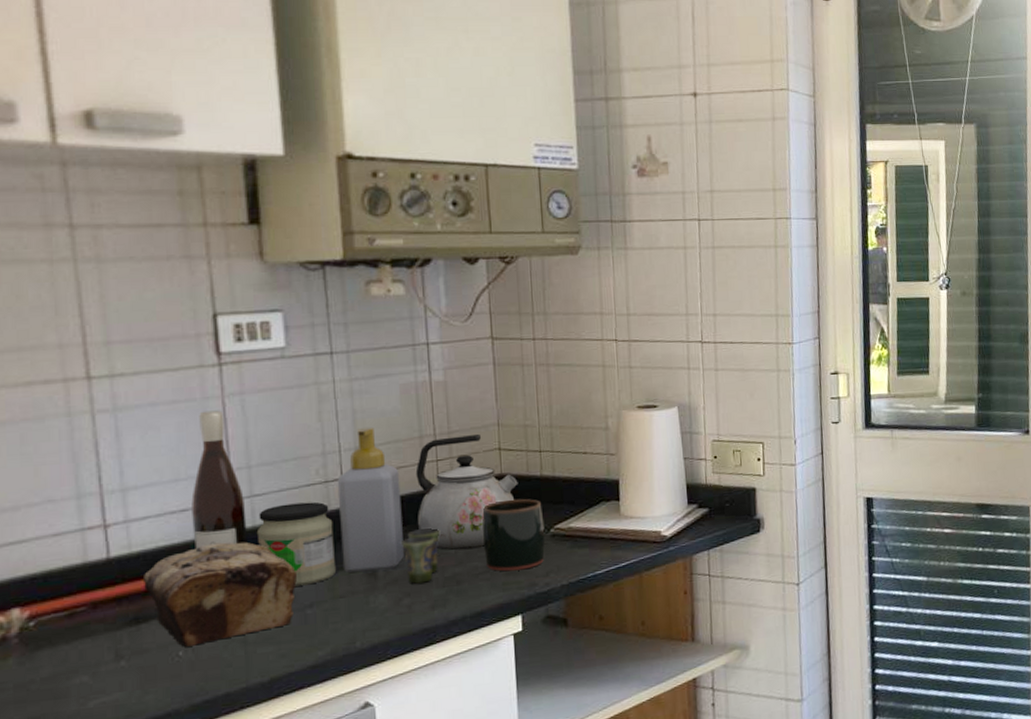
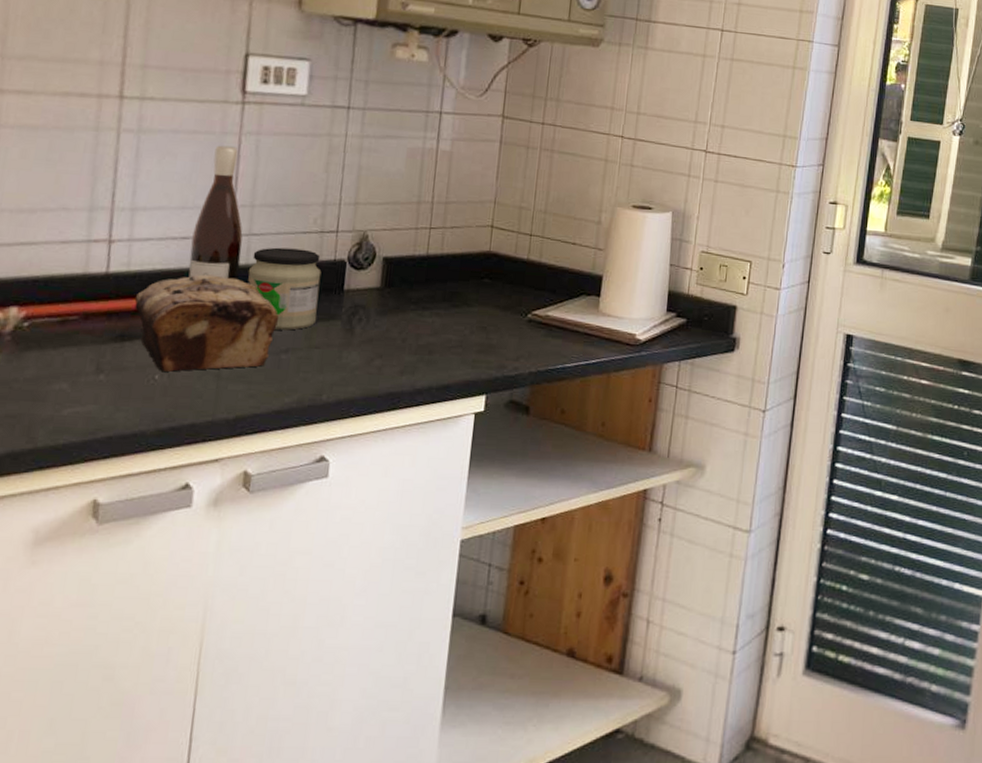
soap bottle: present [337,426,404,573] -> none [323,184,393,329]
cup: present [402,528,440,584] -> none [382,293,422,347]
kettle: present [415,435,518,551] -> none [401,207,505,322]
mug: present [482,498,545,572] -> none [460,277,524,351]

